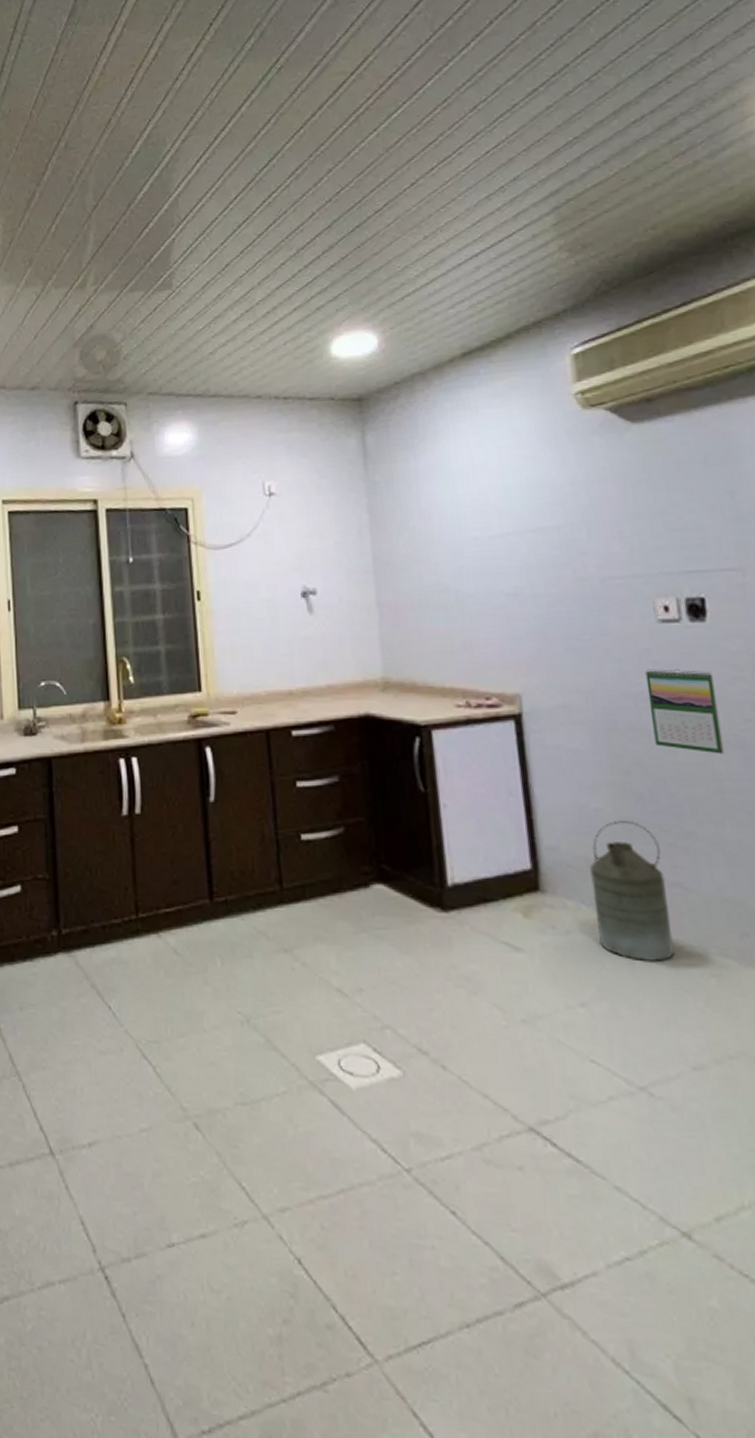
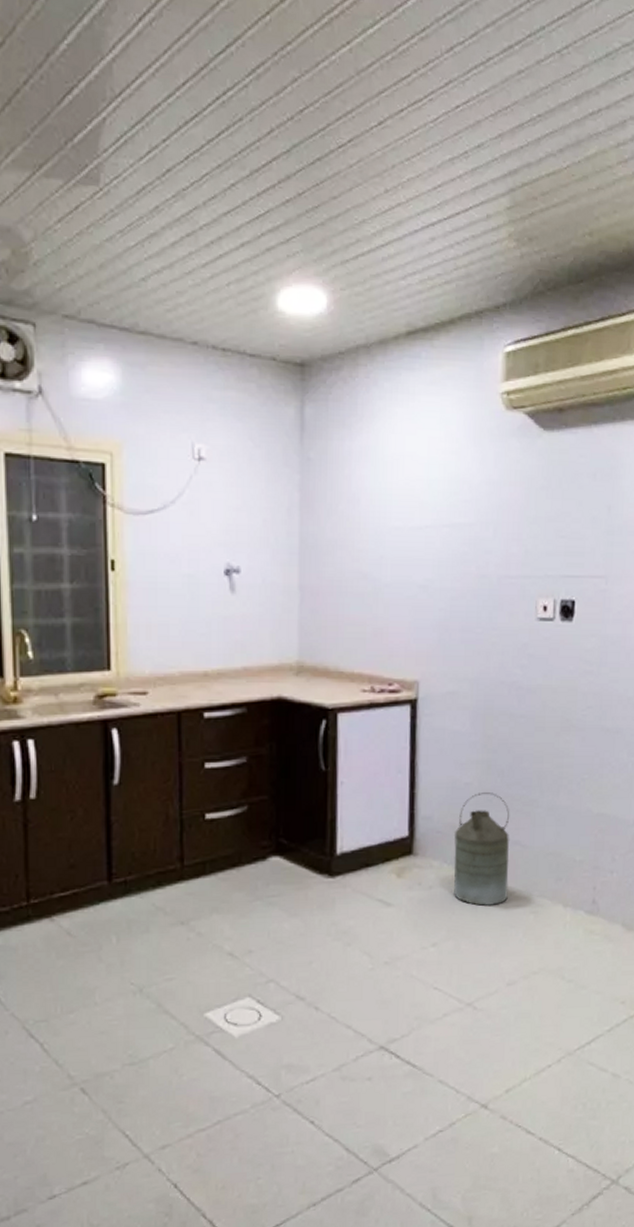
calendar: present [645,668,724,754] -> none [519,661,571,736]

